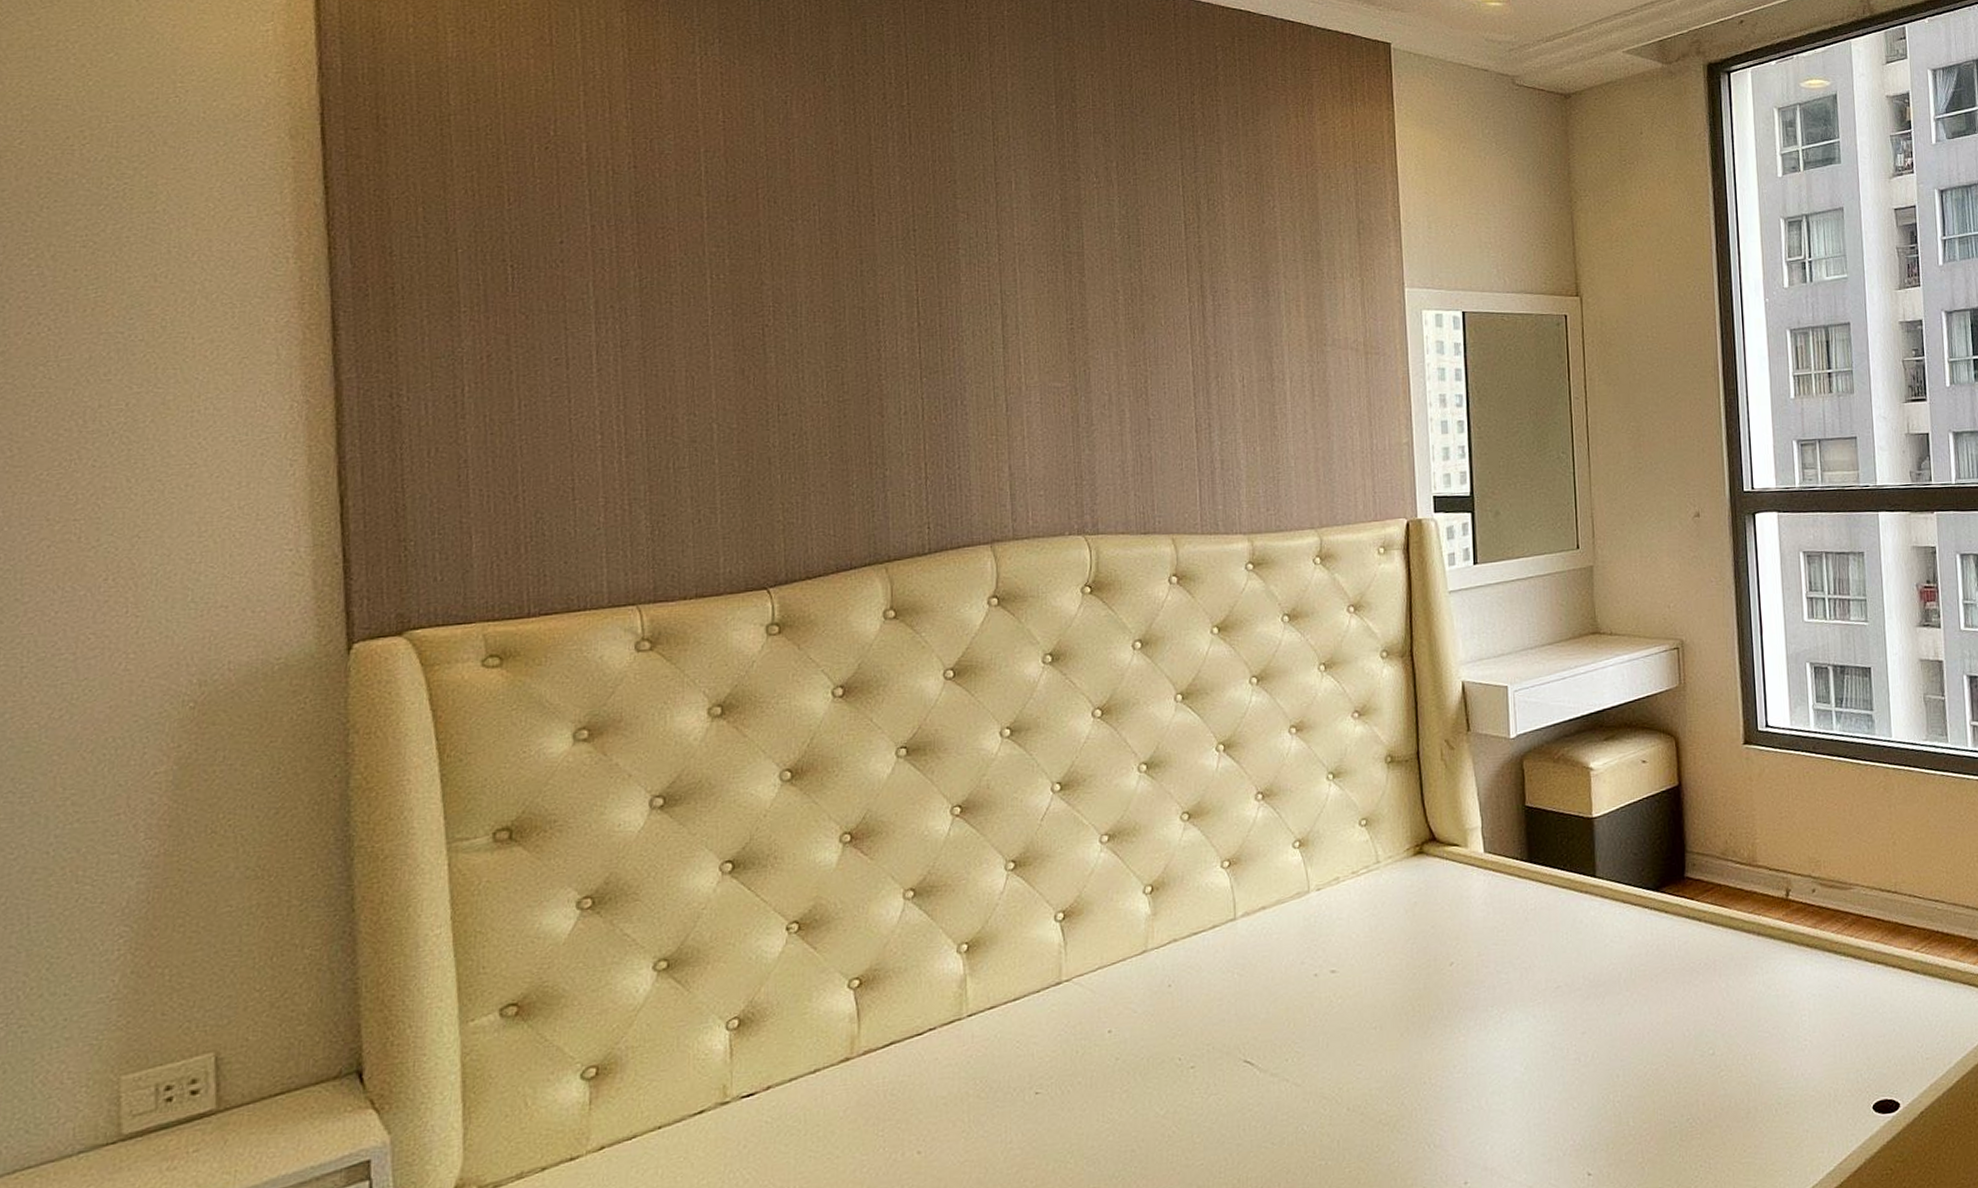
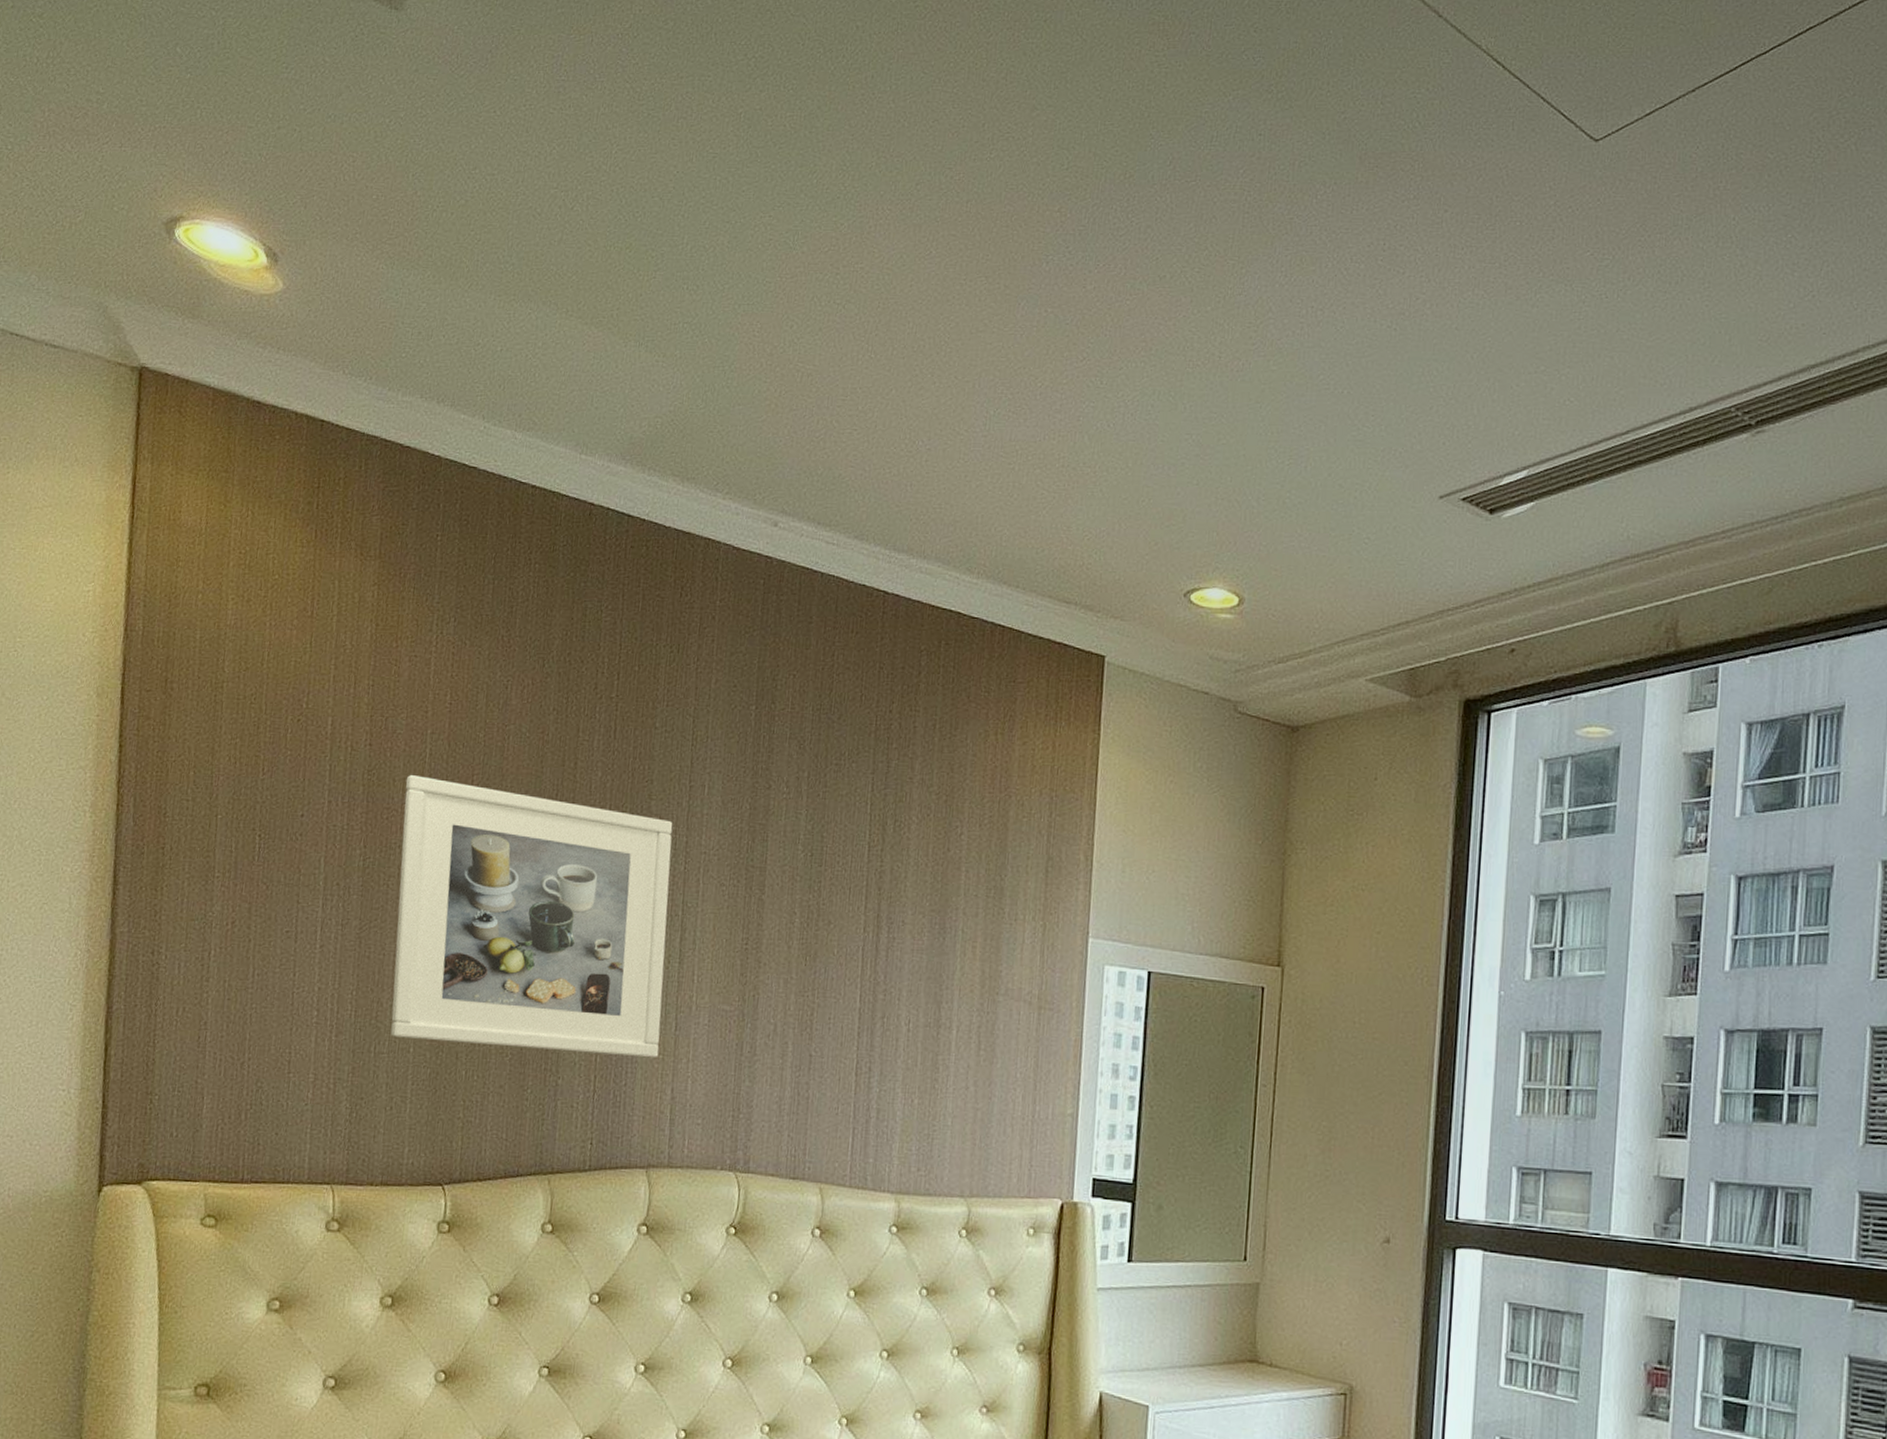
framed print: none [680,193,992,451] -> present [390,775,673,1058]

